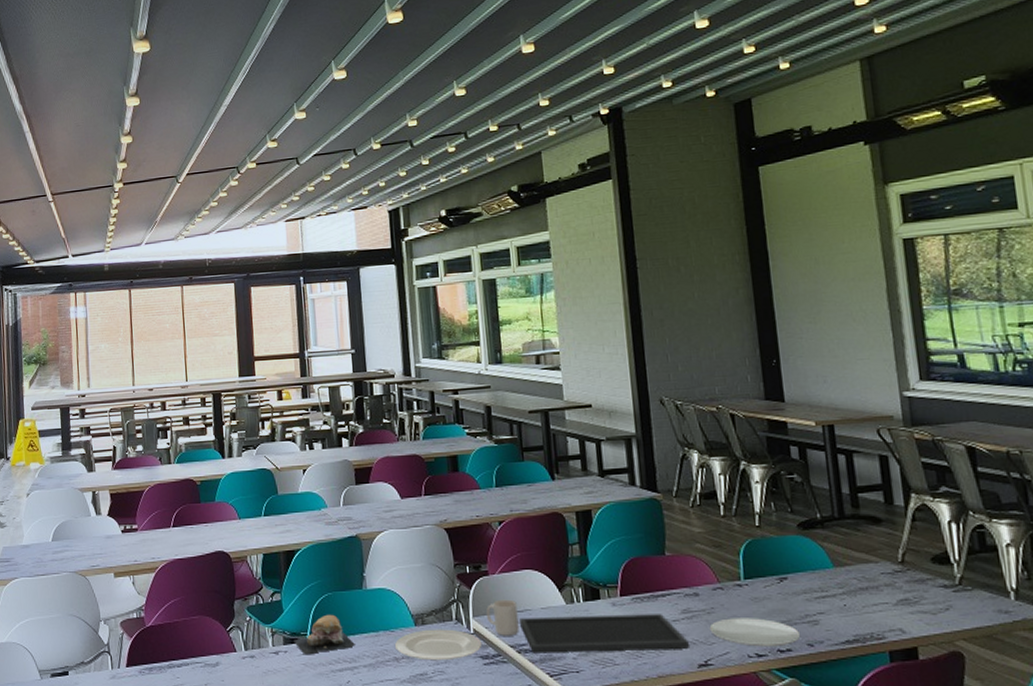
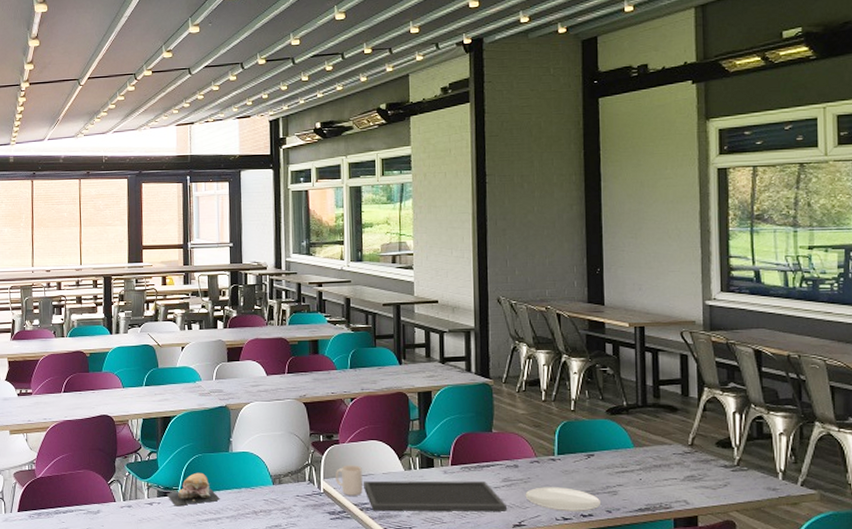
plate: present [394,629,482,661] -> none [254,488,330,515]

